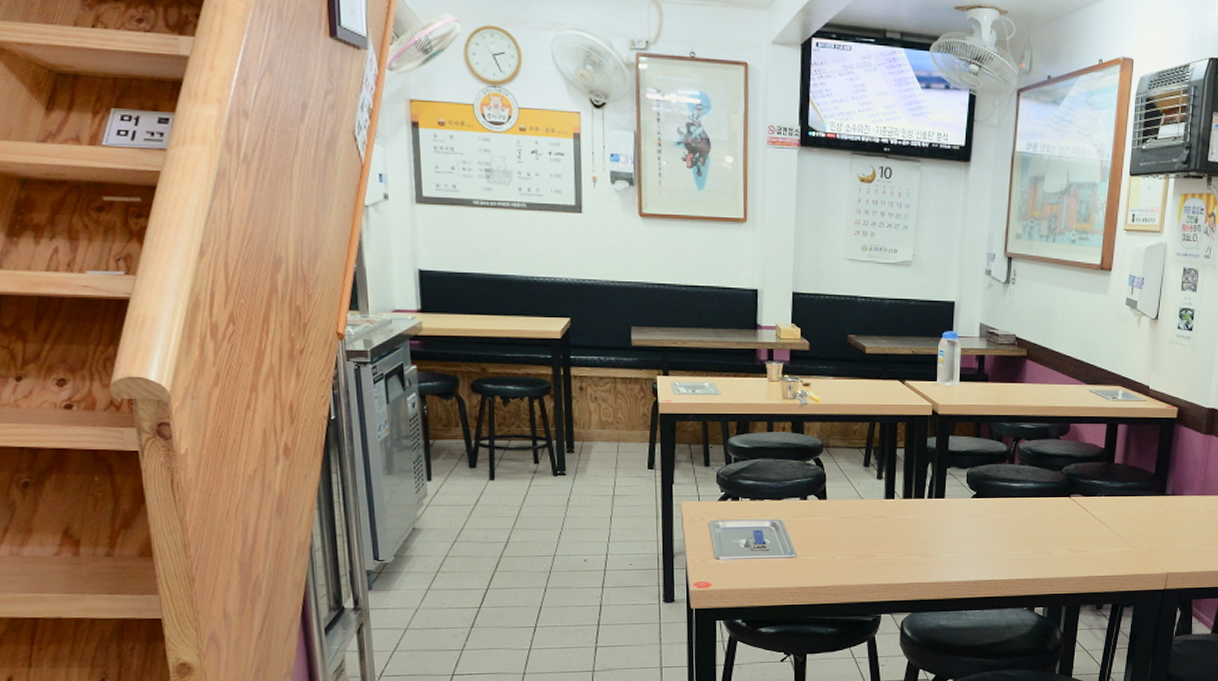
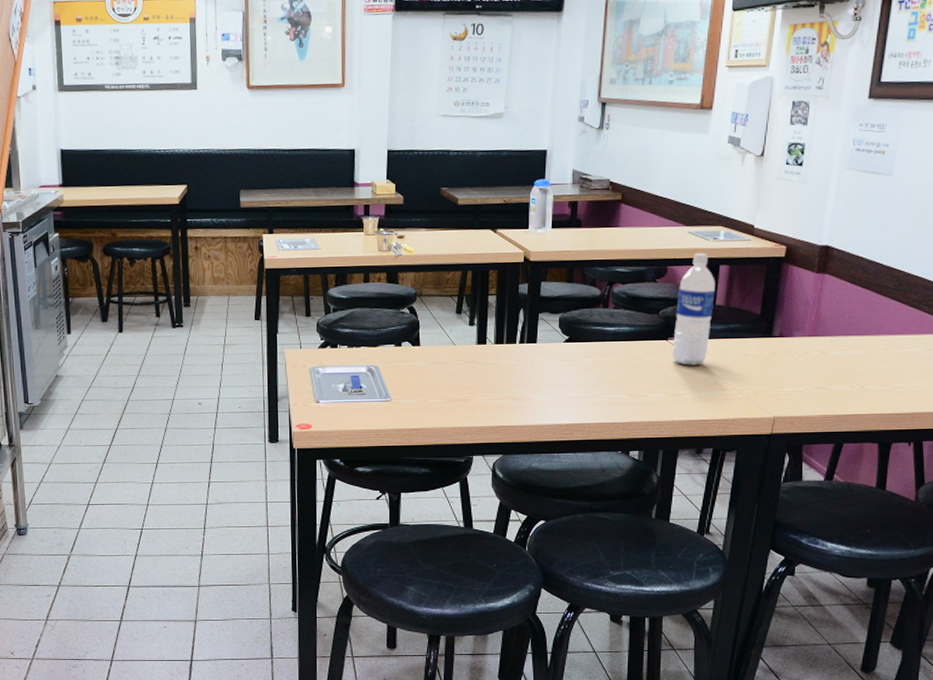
water bottle: none [1075,411,1114,523] -> present [672,252,715,366]

